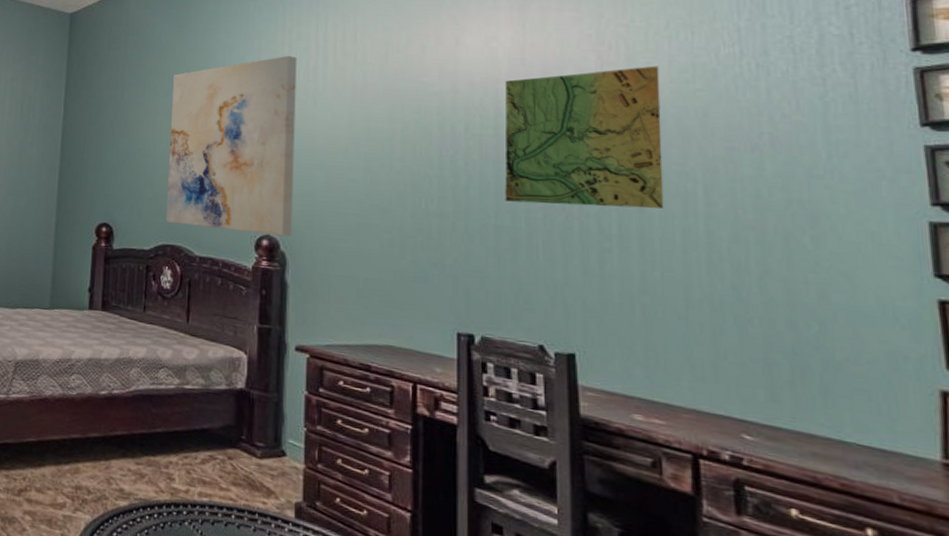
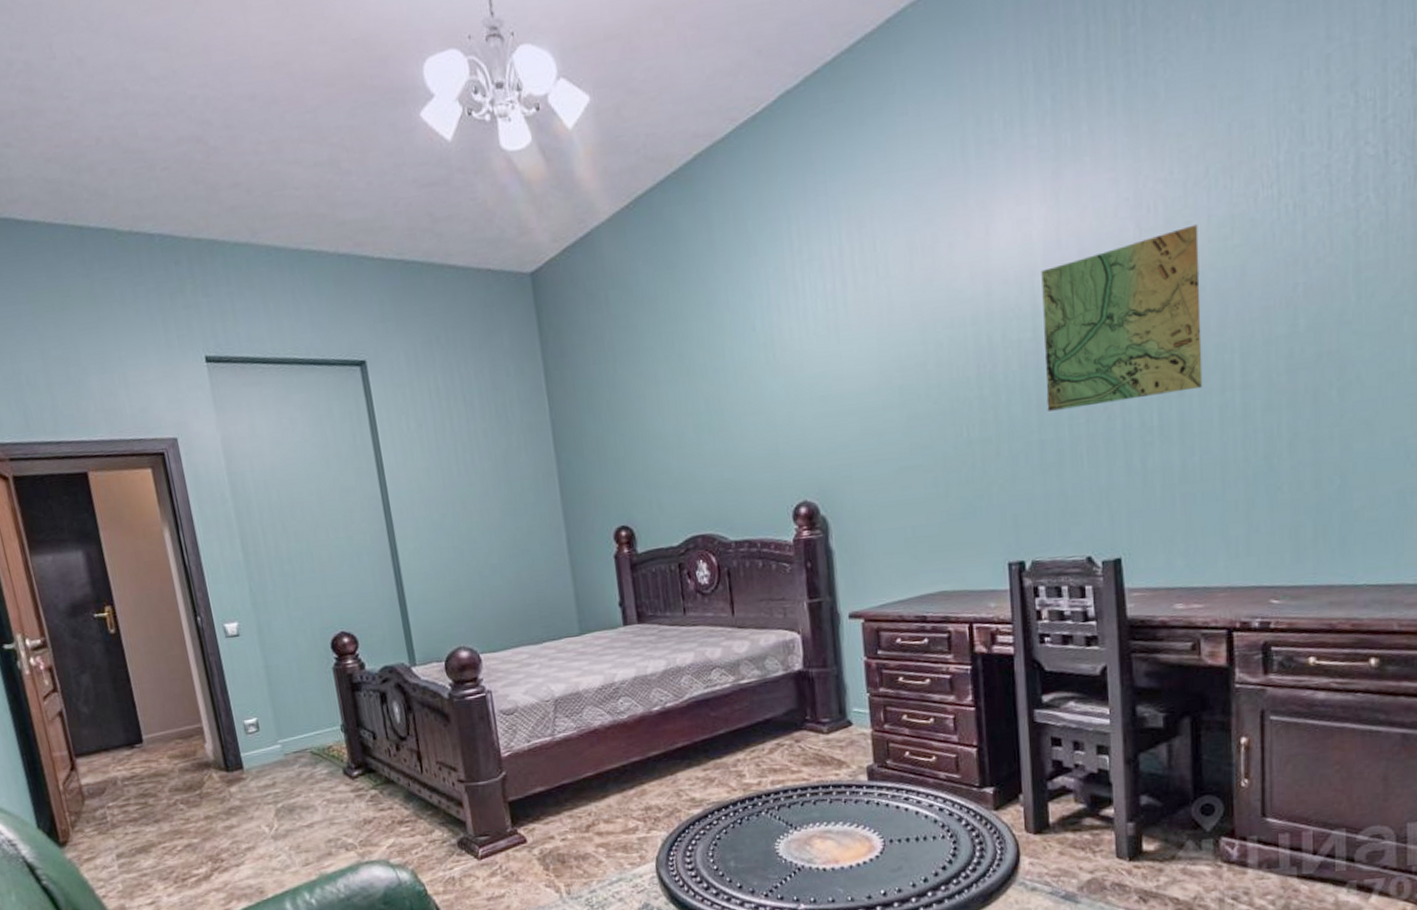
wall art: present [166,55,297,237] -> none [672,282,831,511]

